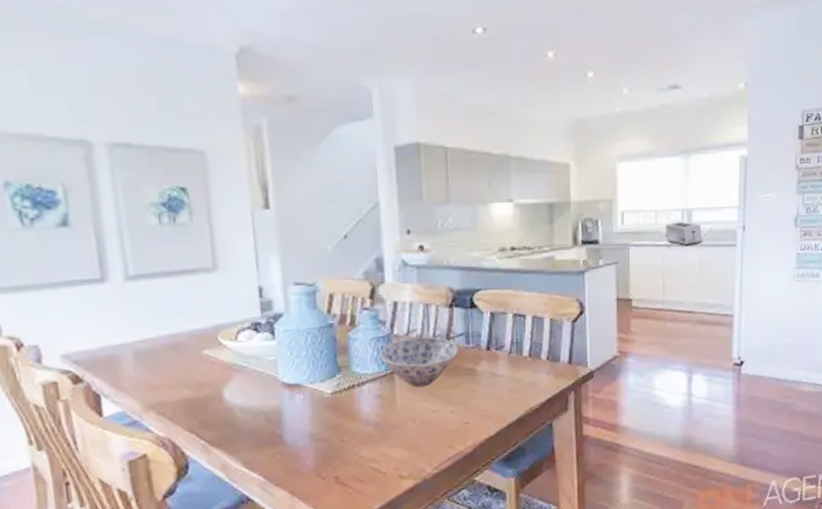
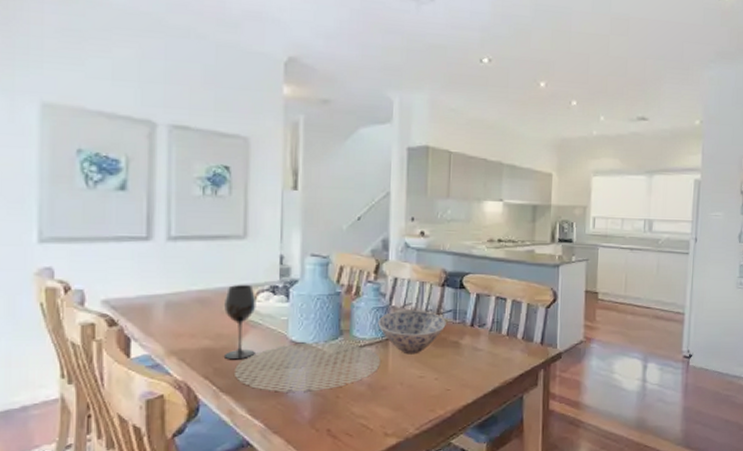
wineglass: none [201,324,244,410] -> present [223,285,256,360]
place mat: none [222,381,387,441] -> present [233,342,381,392]
toaster: present [665,221,702,246] -> none [630,229,660,251]

